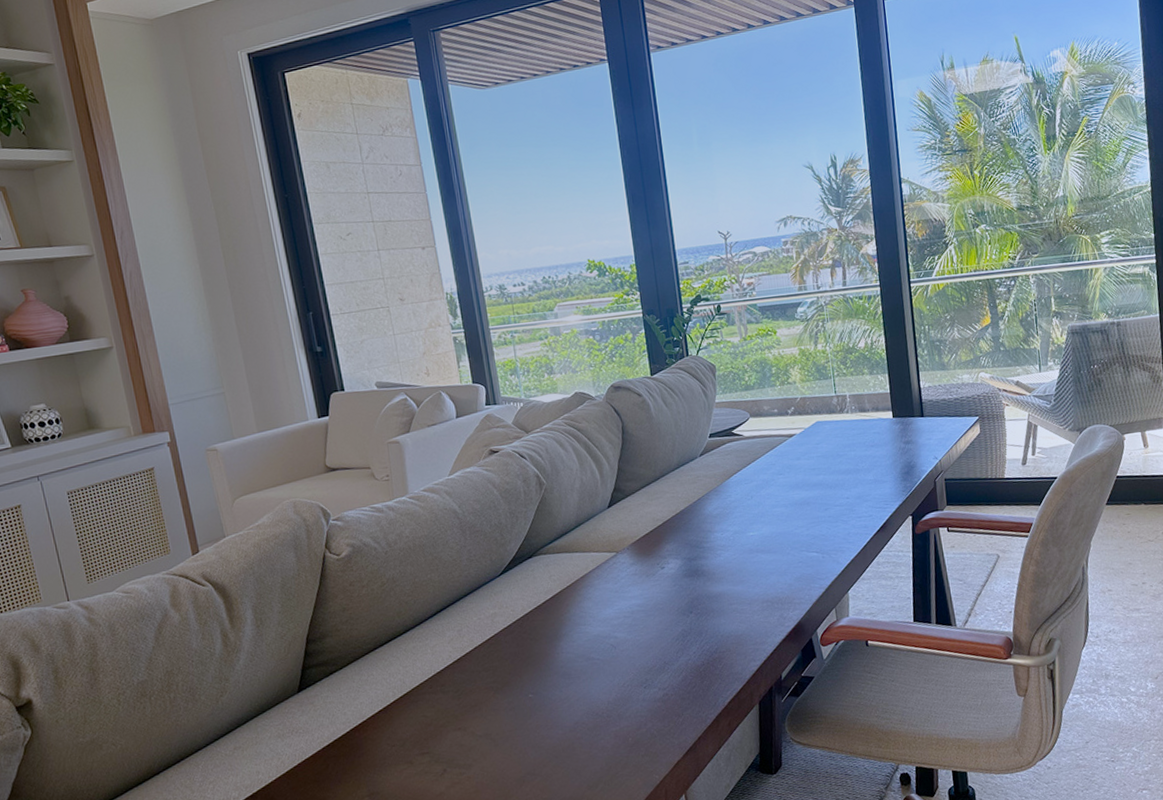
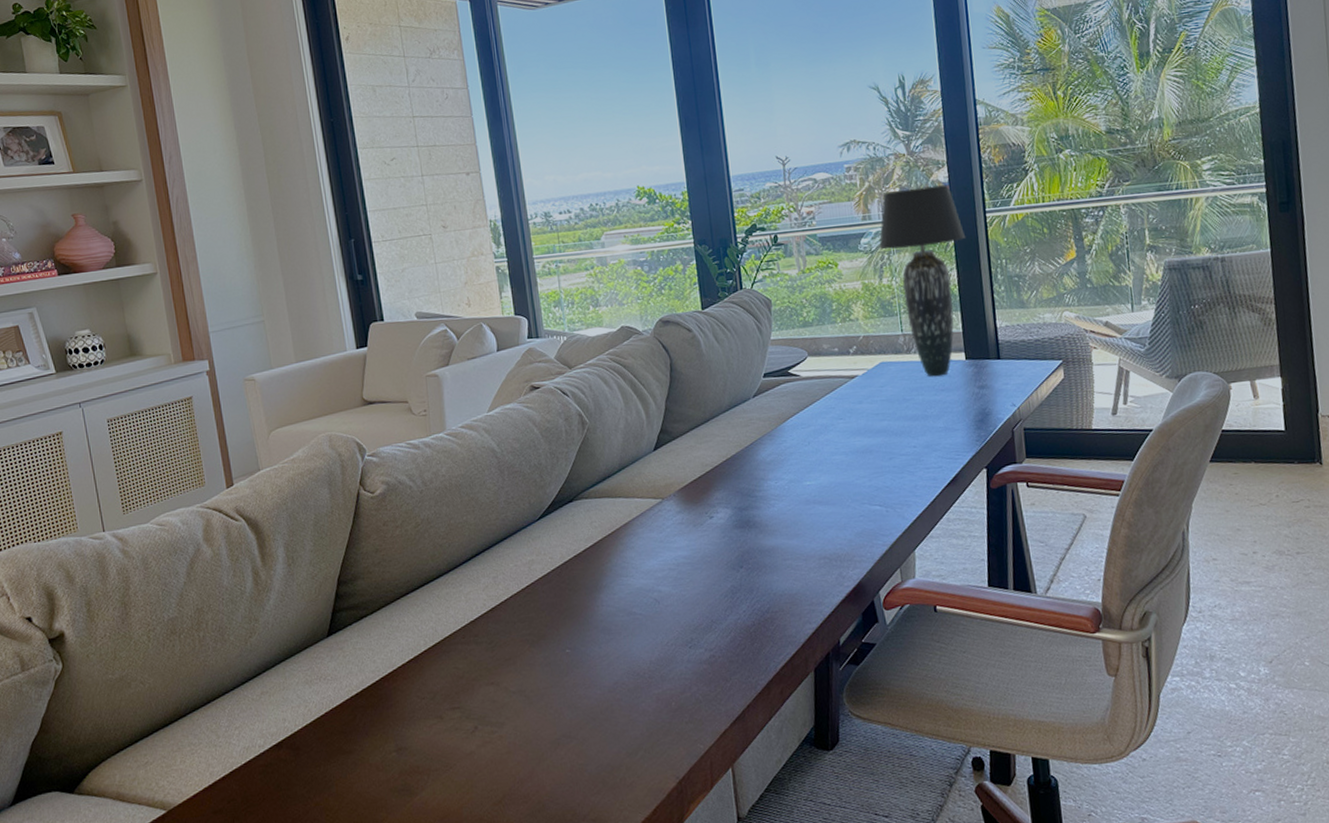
table lamp: none [814,257,893,433] -> present [879,184,966,376]

